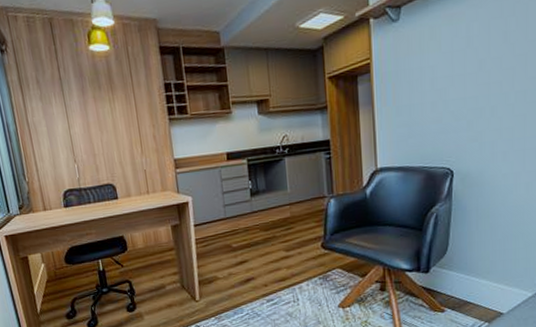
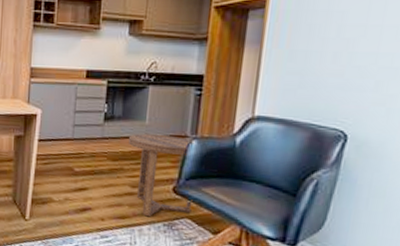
side table: none [276,198,340,275] -> present [129,134,193,217]

